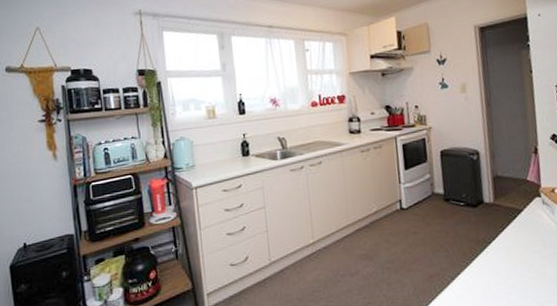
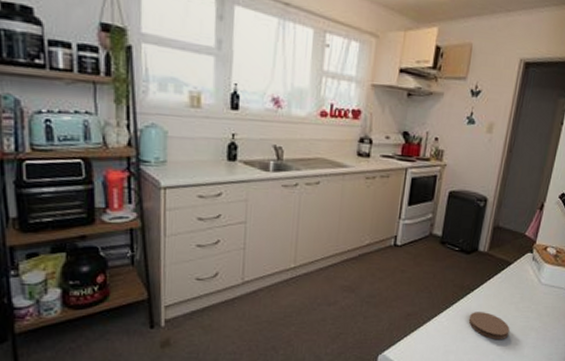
coaster: none [493,264,542,294] -> present [468,312,510,340]

